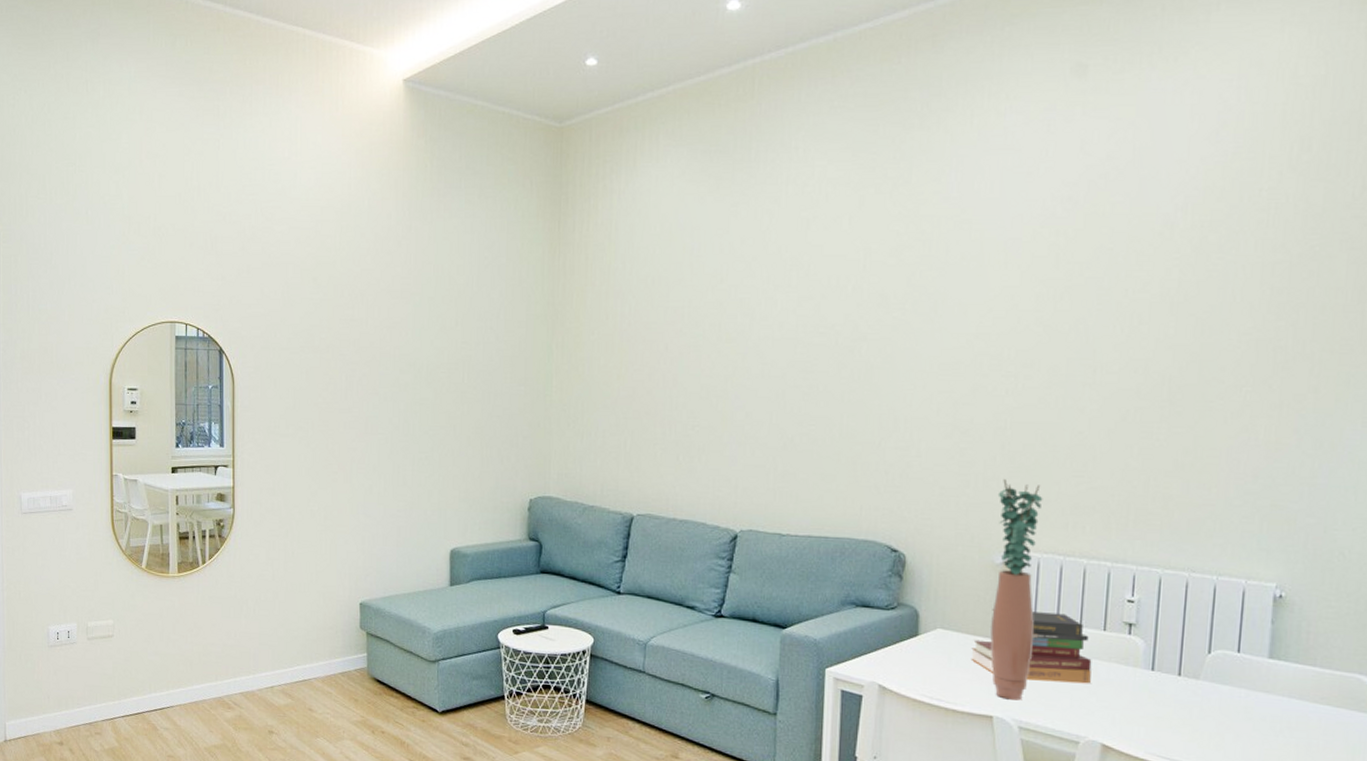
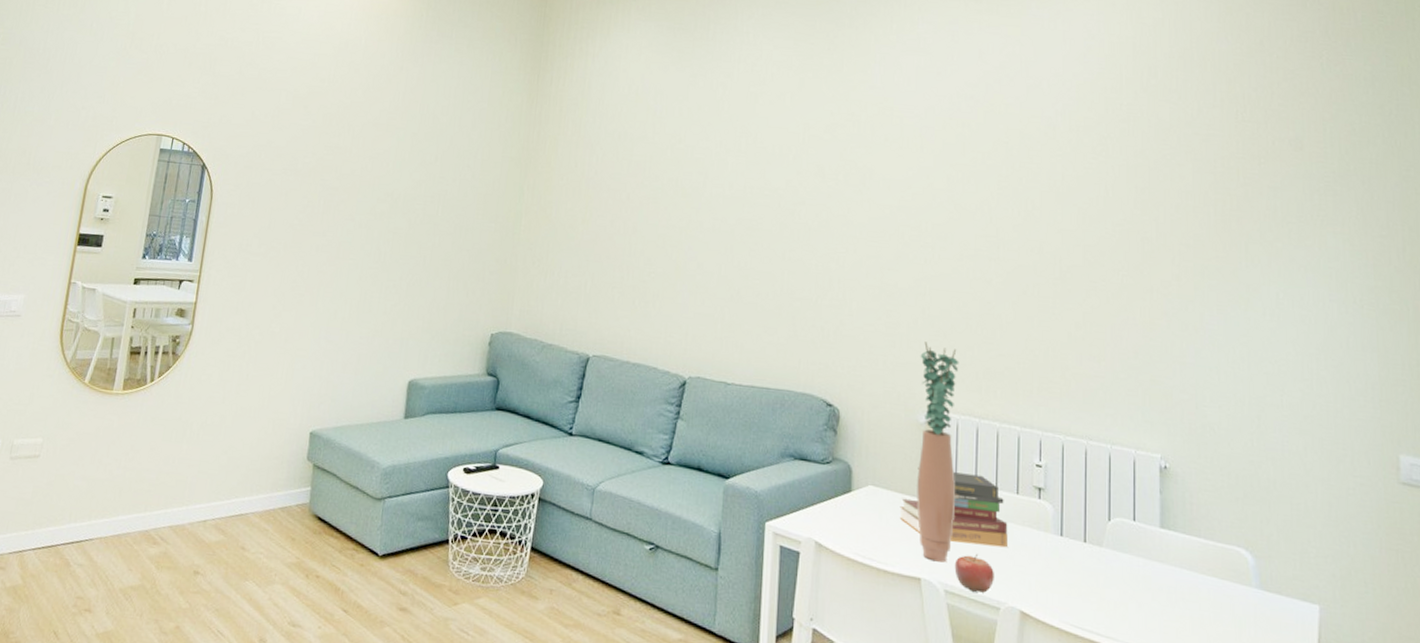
fruit: none [1030,690,1074,728] -> present [954,553,994,593]

